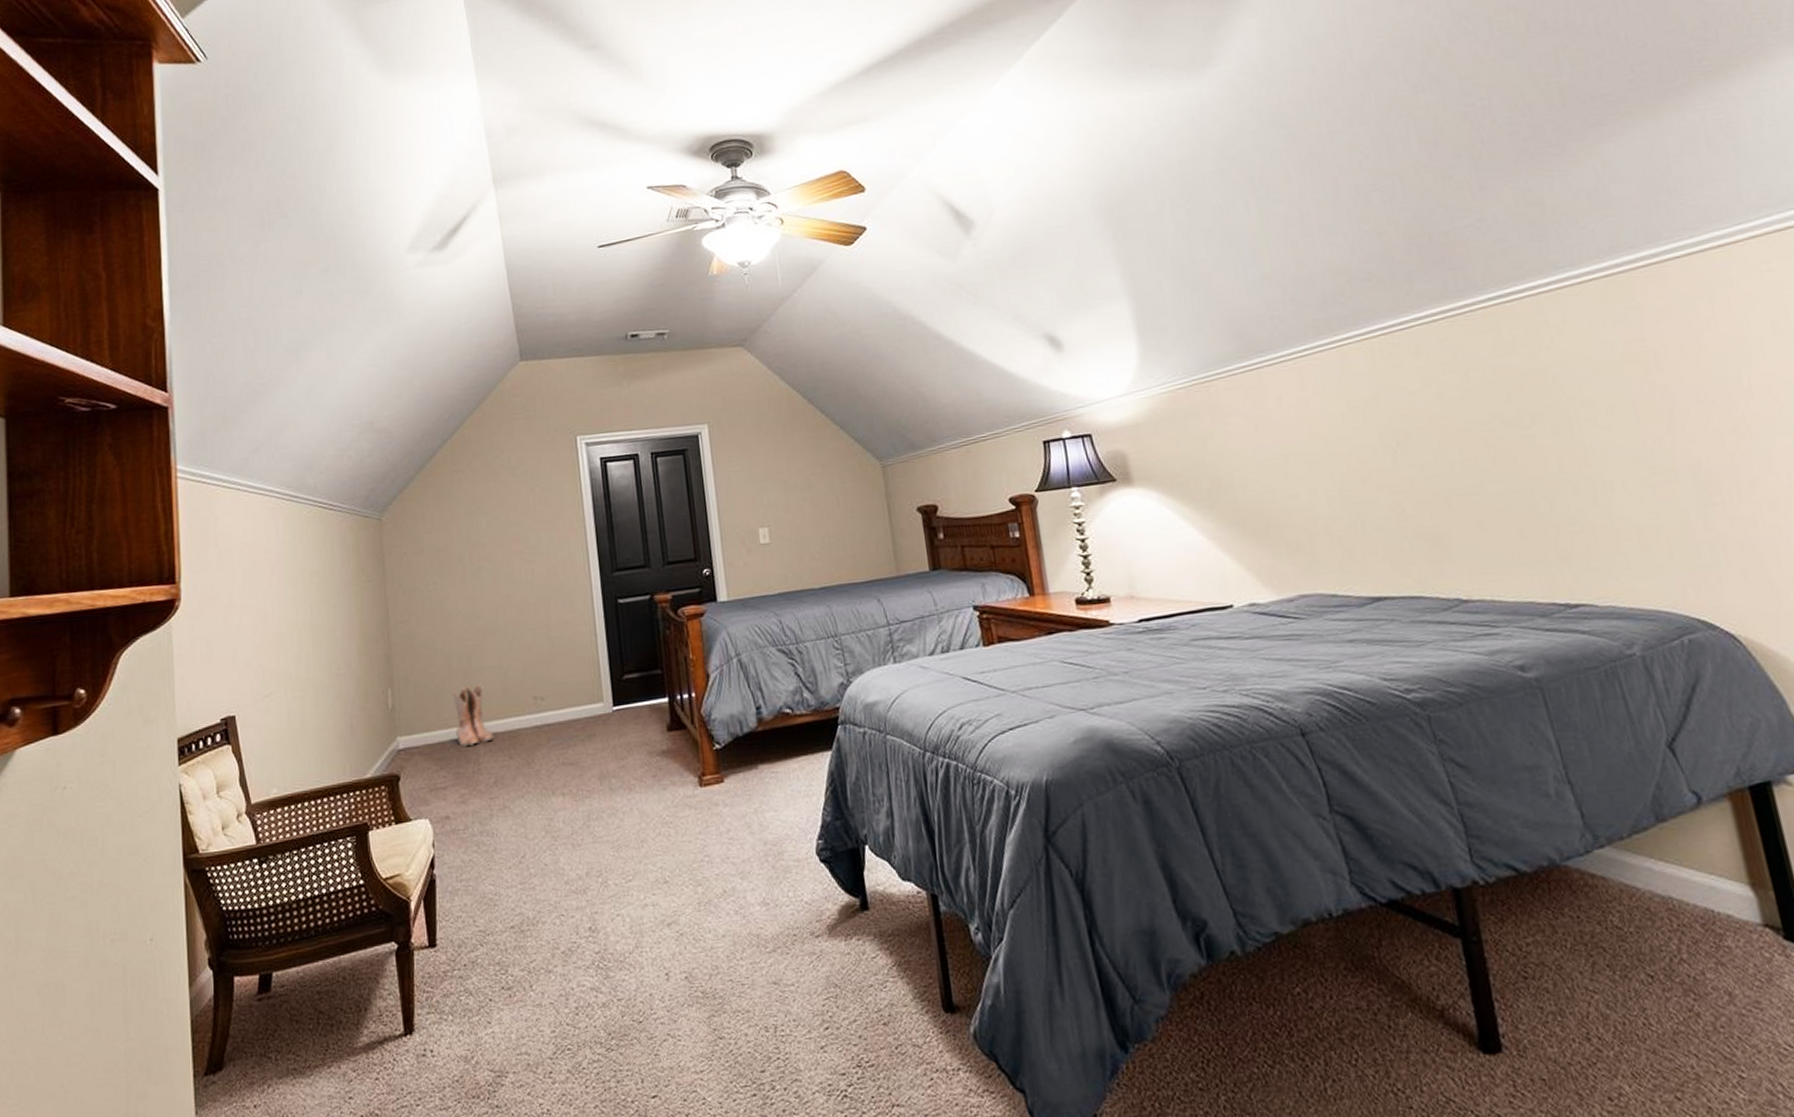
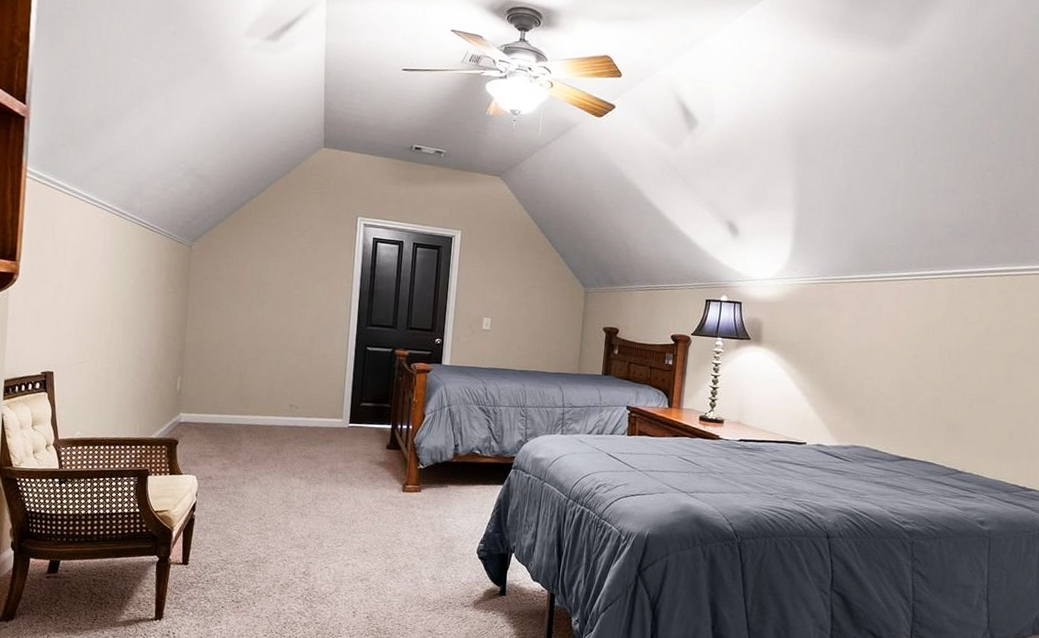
boots: present [451,683,494,747] -> none [226,386,255,431]

